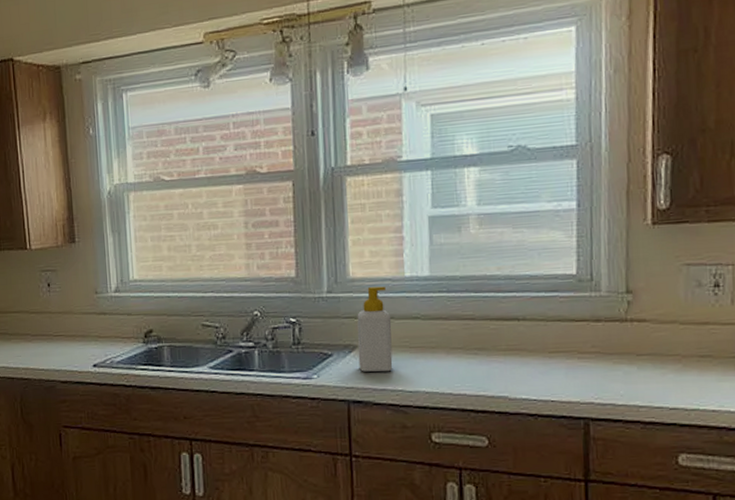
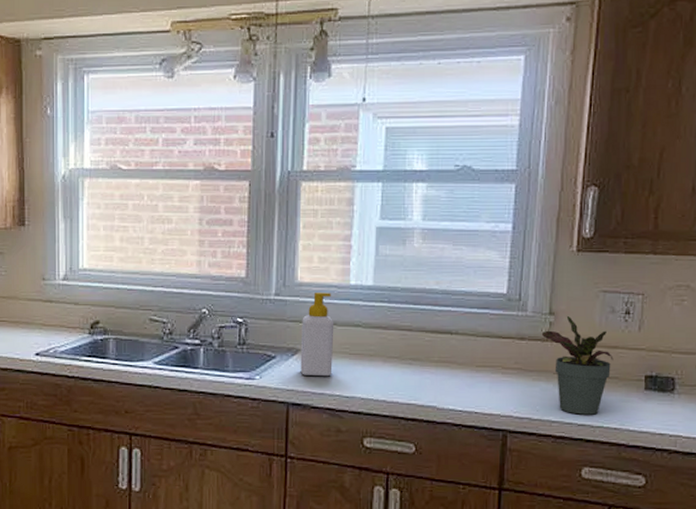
potted plant: none [619,294,705,398] -> present [541,316,614,415]

